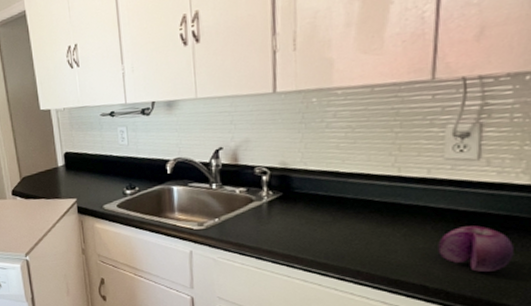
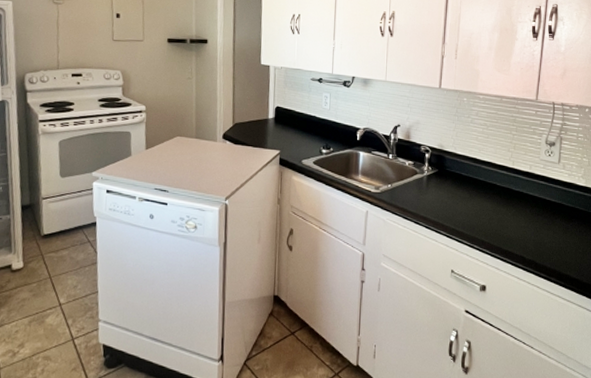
fruit: present [438,225,514,273] -> none [533,212,575,250]

